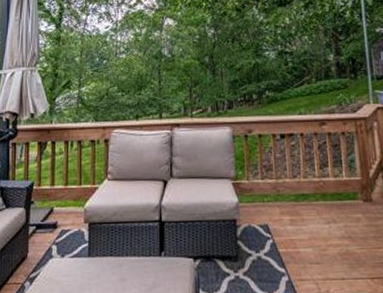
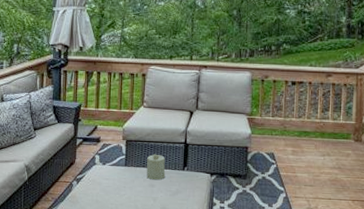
candle: none [115,237,139,272] -> present [147,154,166,180]

